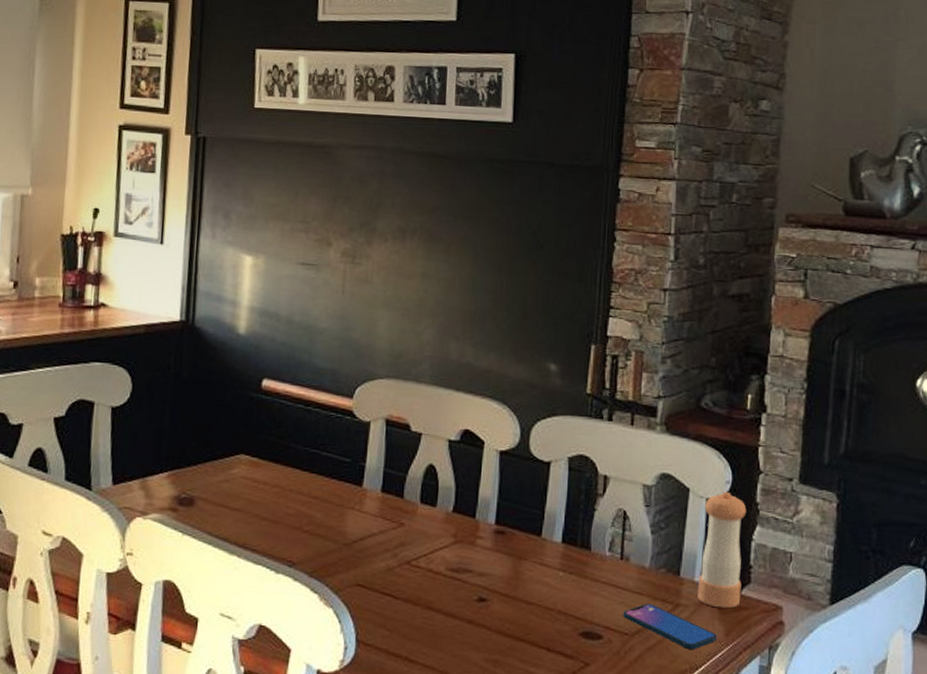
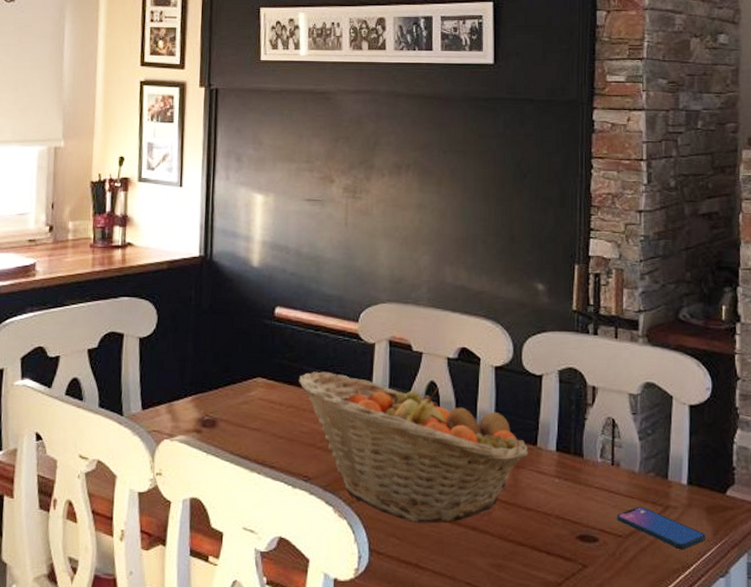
fruit basket: none [286,450,533,614] -> present [299,371,529,523]
pepper shaker: present [698,492,747,609] -> none [685,398,727,509]

